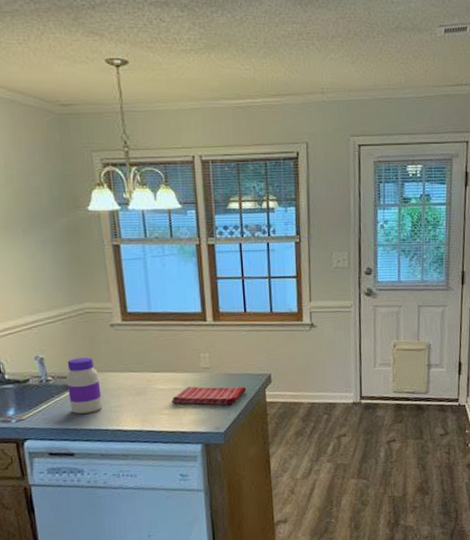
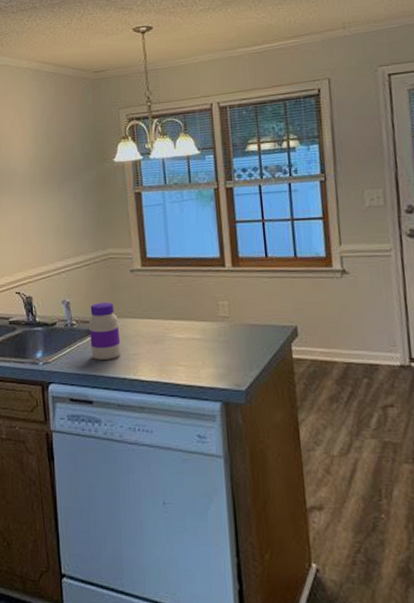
dish towel: present [171,386,246,406] -> none [189,336,269,360]

